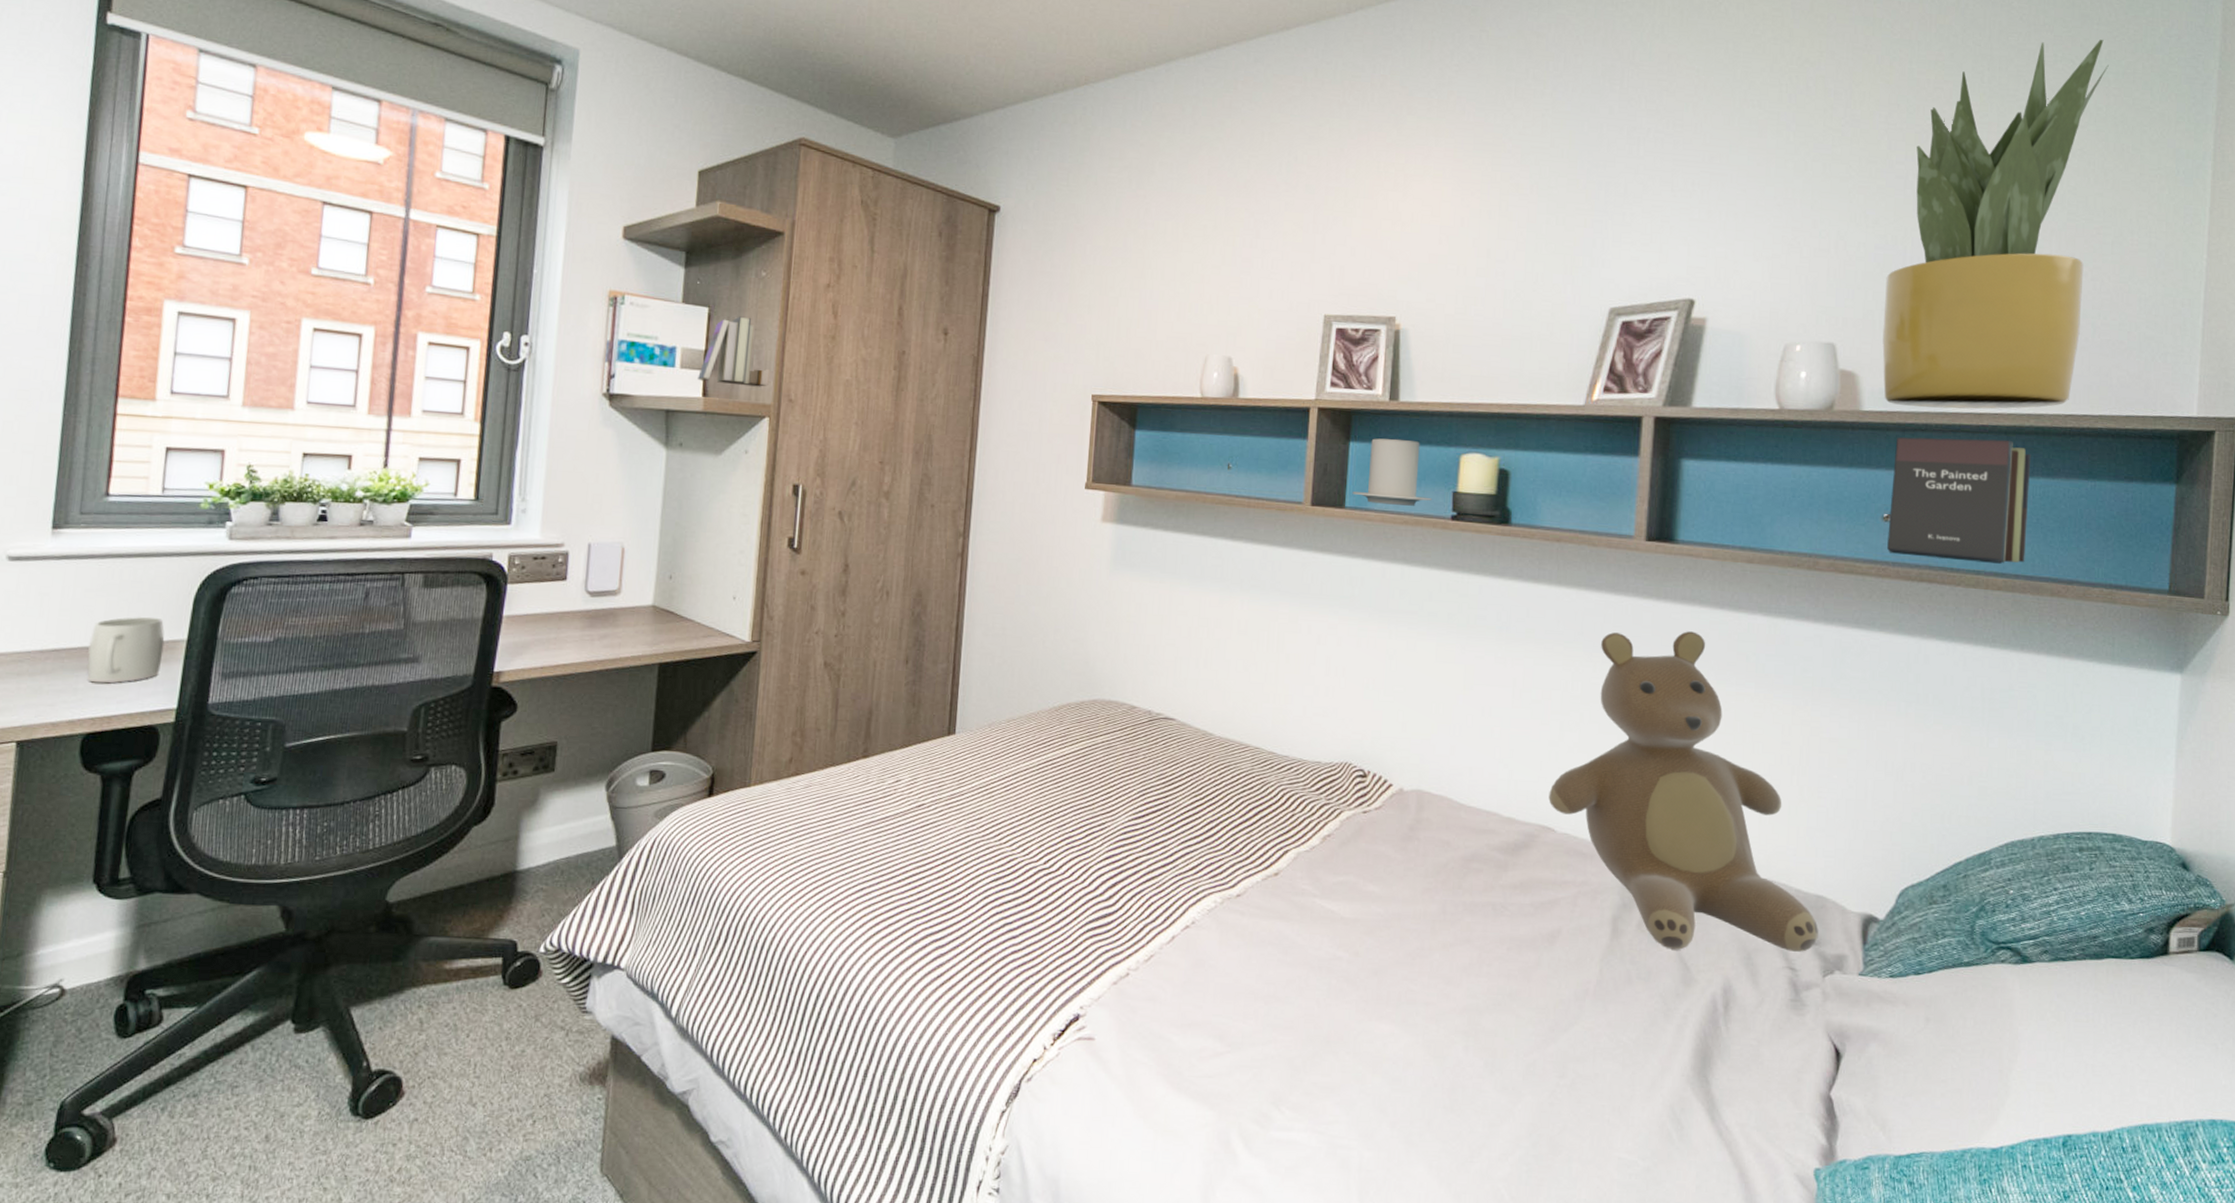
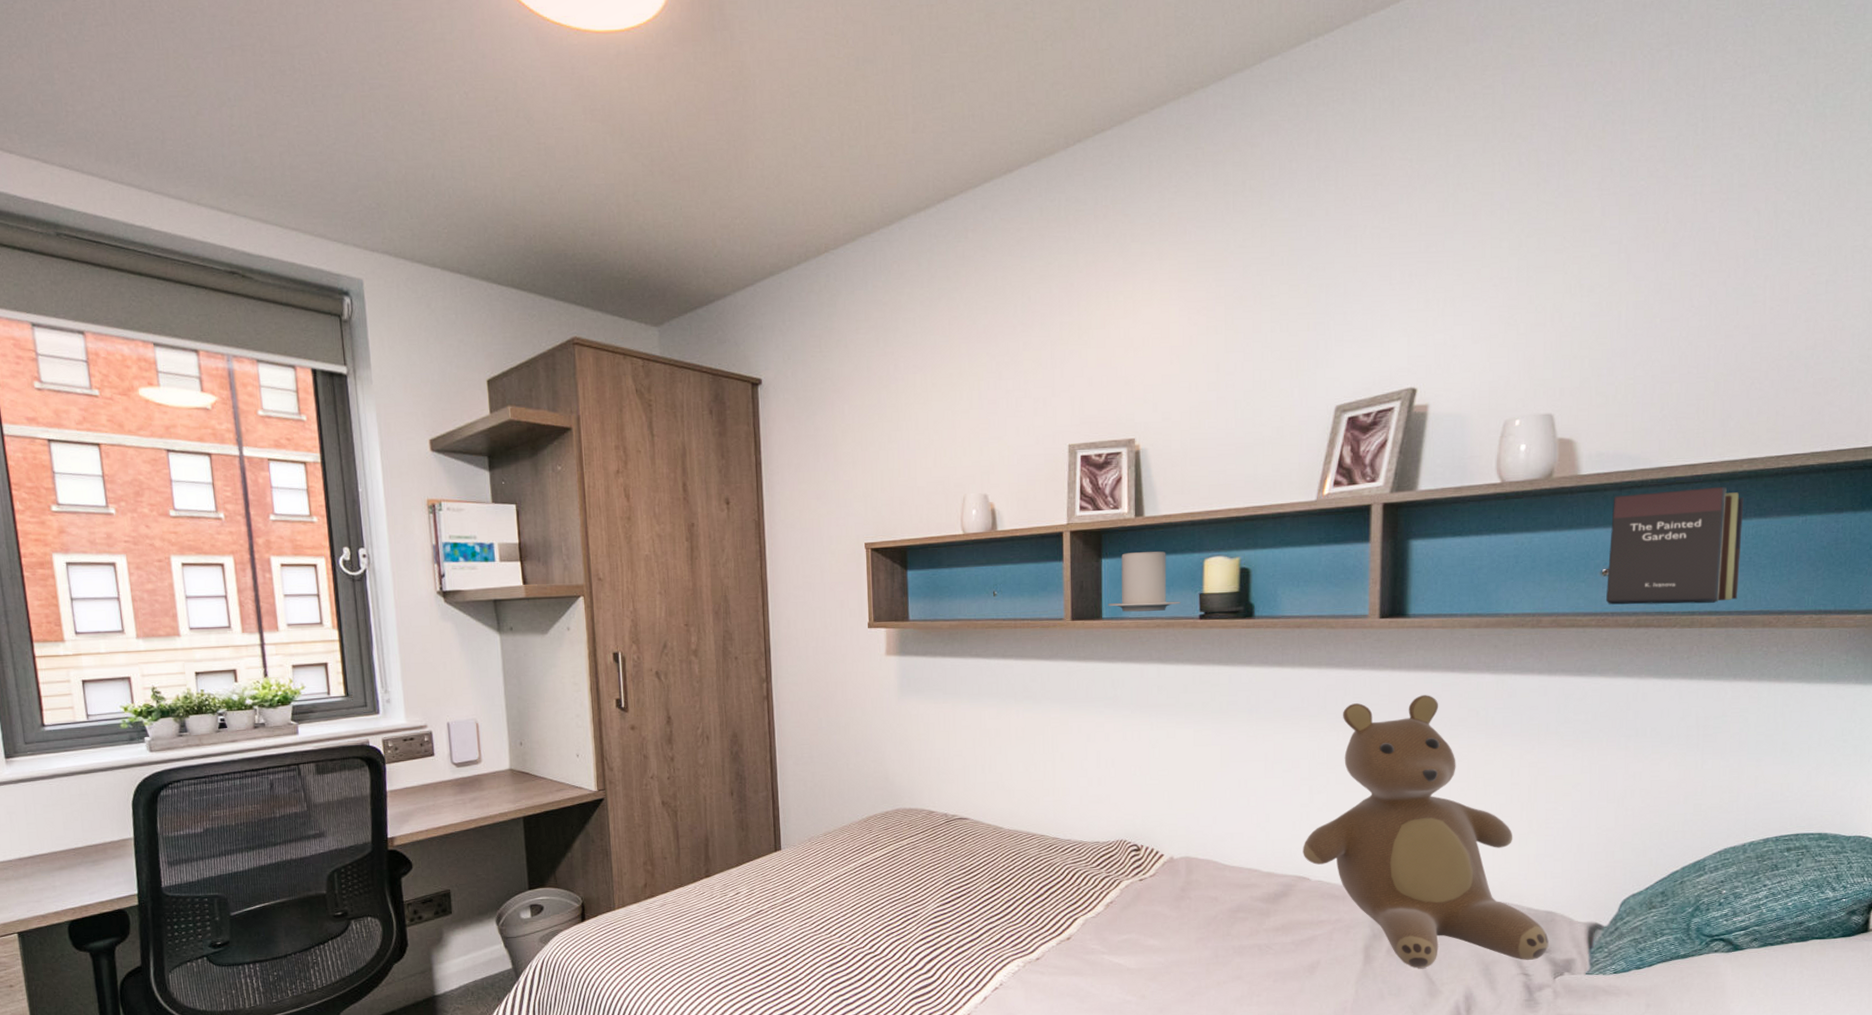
mug: present [87,617,165,684] -> none [56,822,118,880]
books: present [698,316,770,387] -> none [516,509,579,571]
planter: present [1882,40,2109,409] -> none [1599,74,1826,466]

